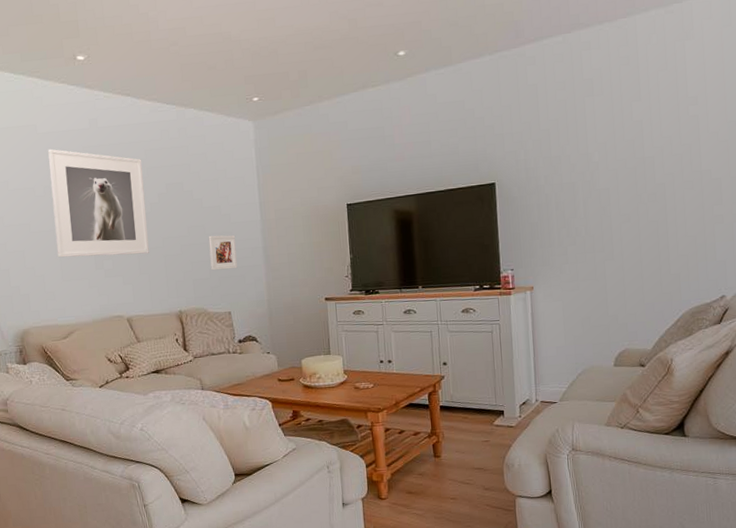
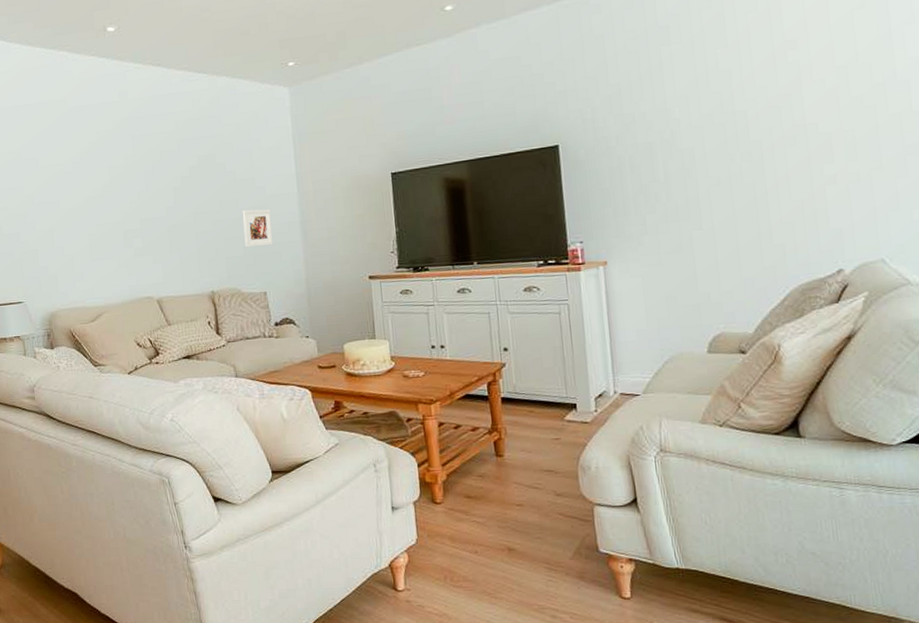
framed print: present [48,148,149,258] -> none [78,123,180,236]

